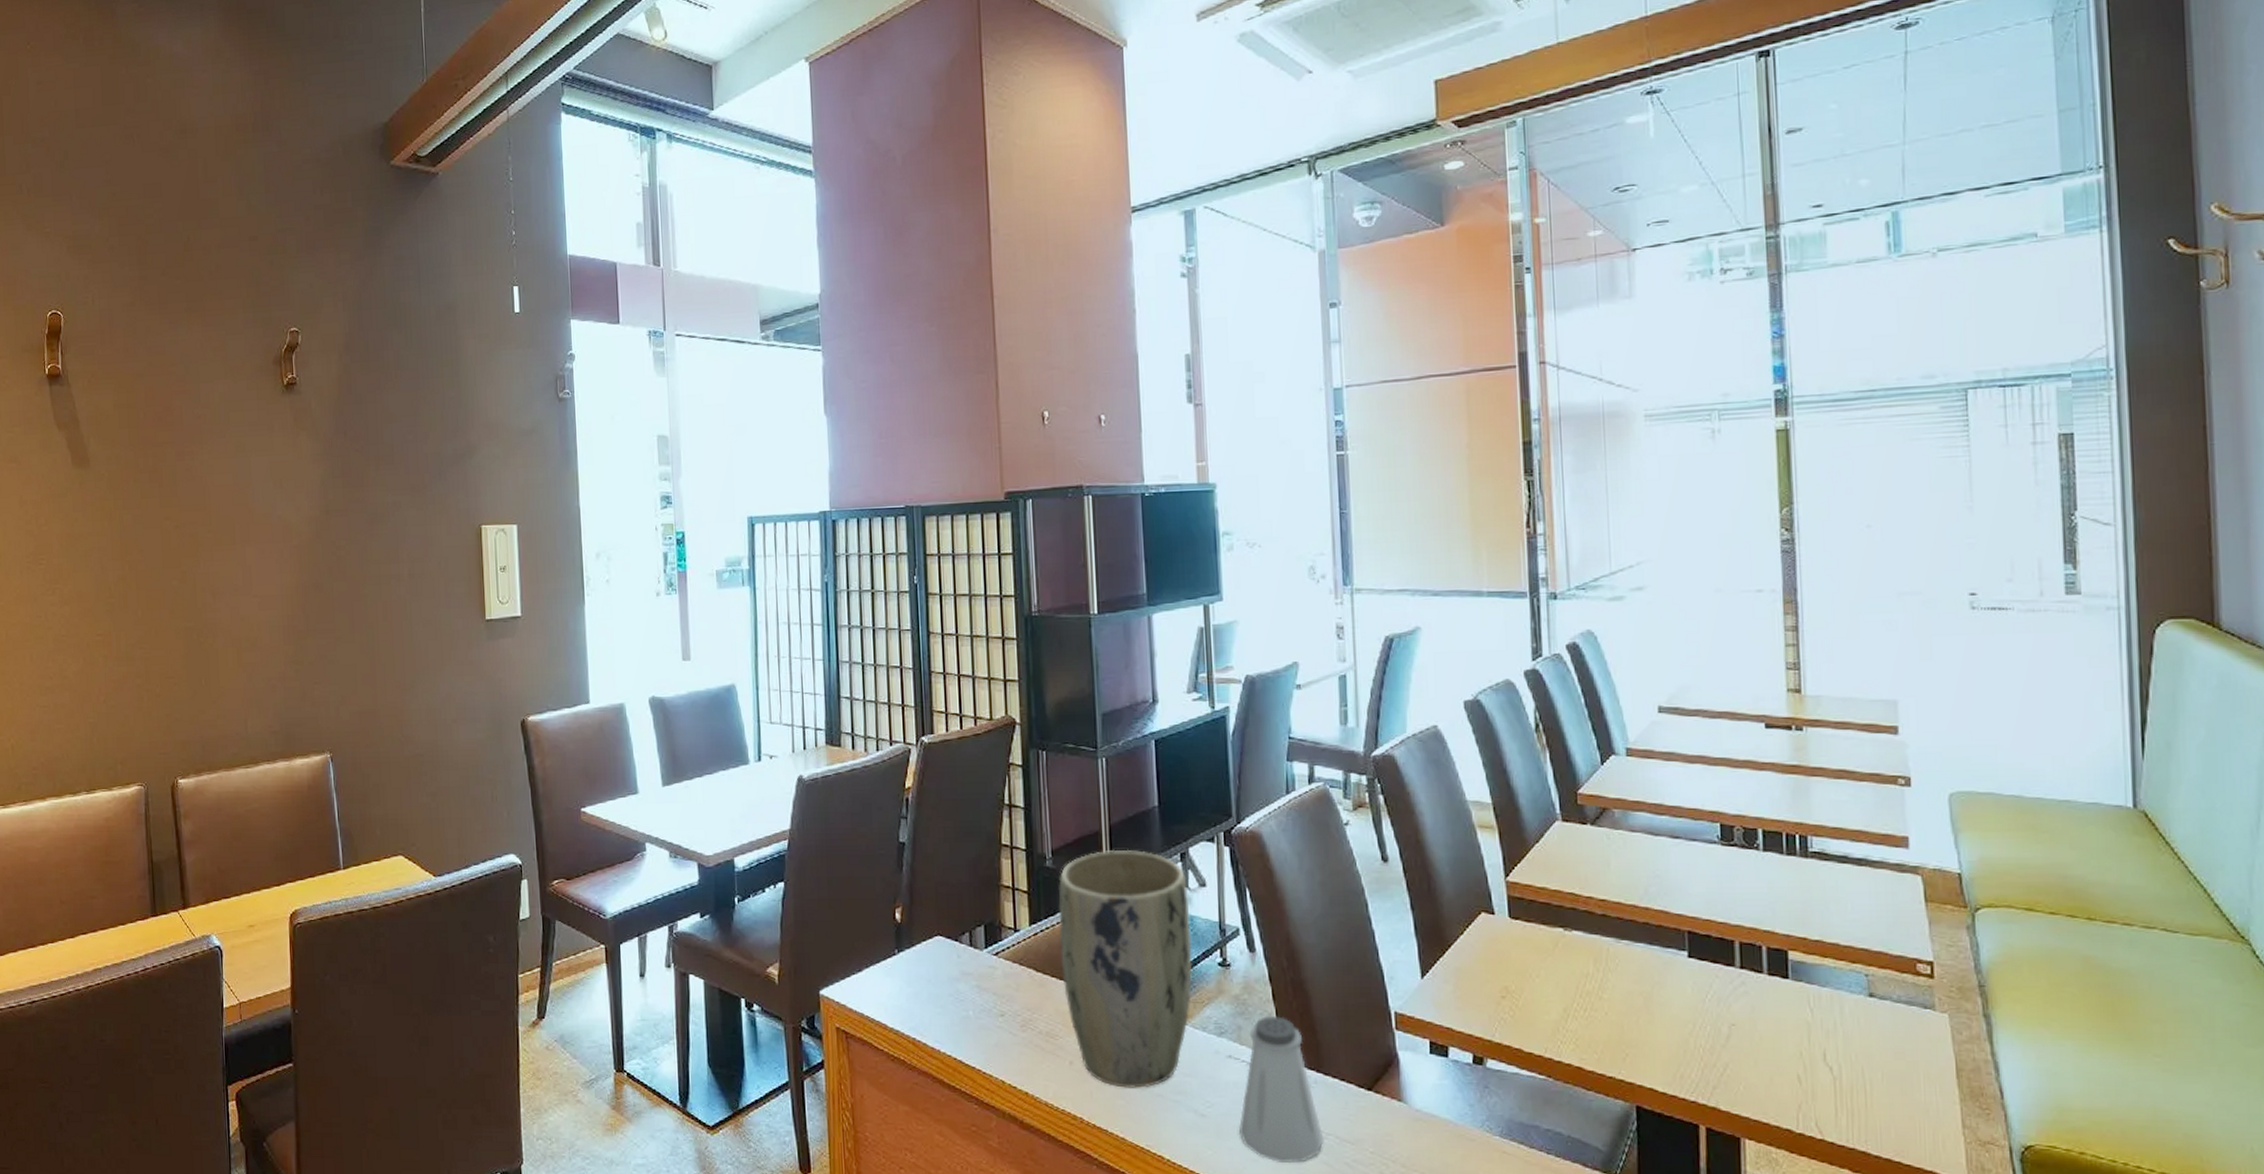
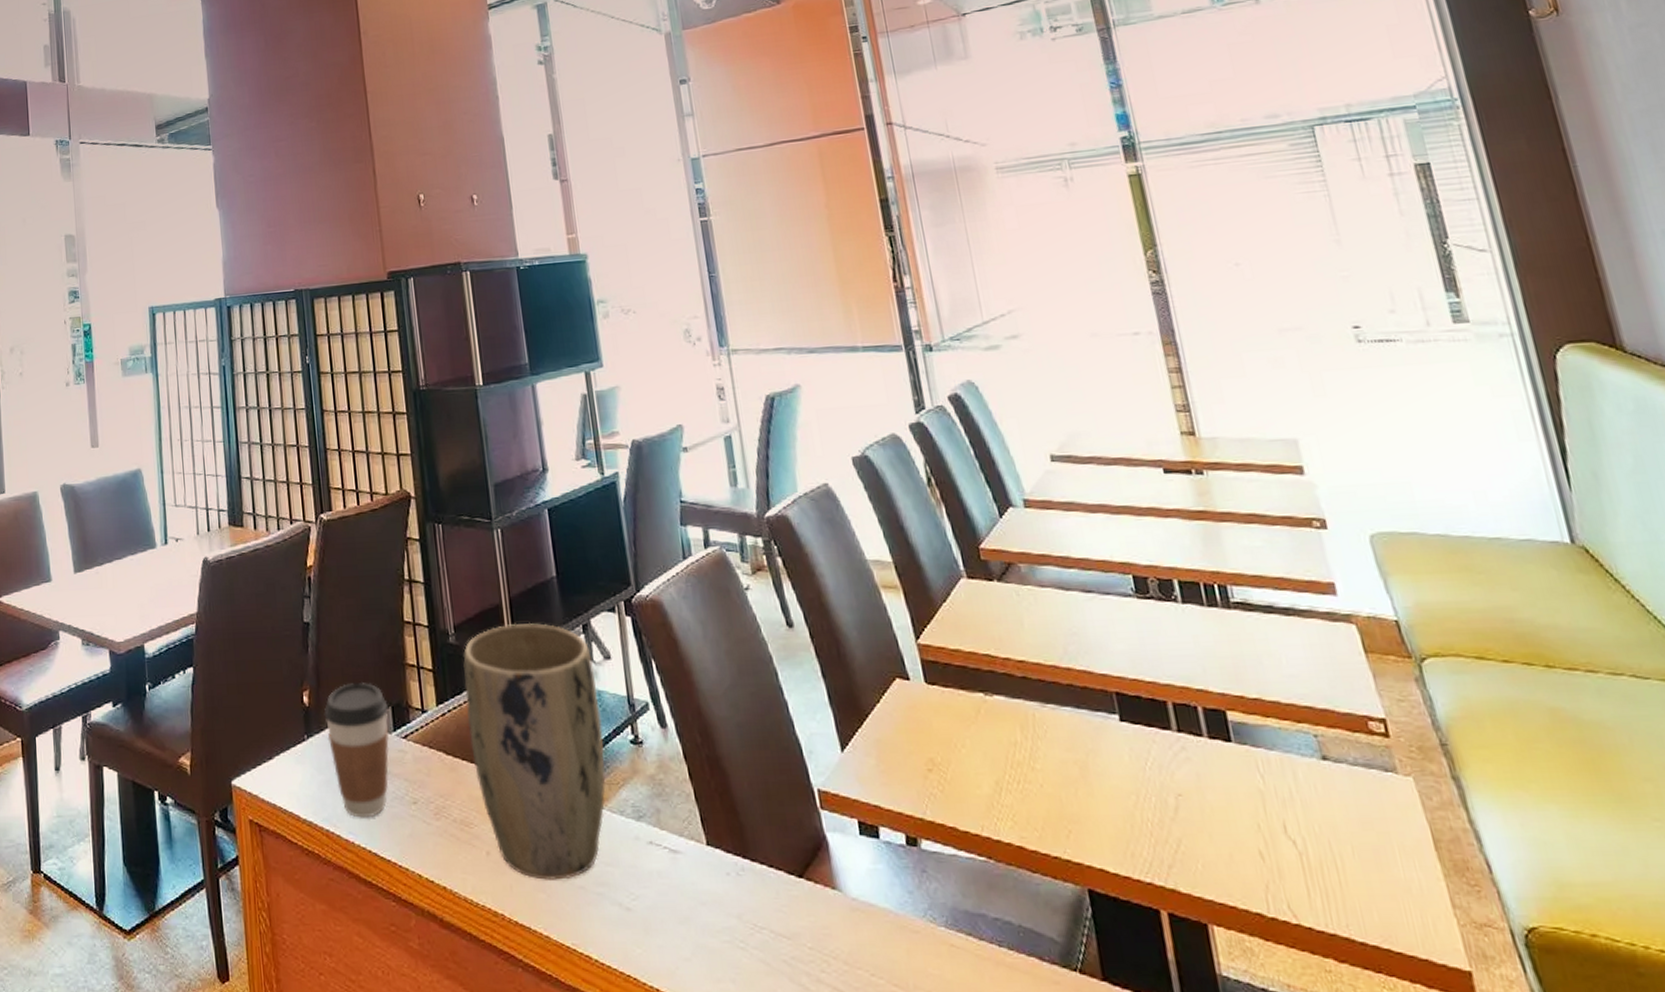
coffee cup: none [915,900,981,1028] -> present [324,681,389,818]
saltshaker: present [1239,1016,1324,1164] -> none [667,797,759,963]

